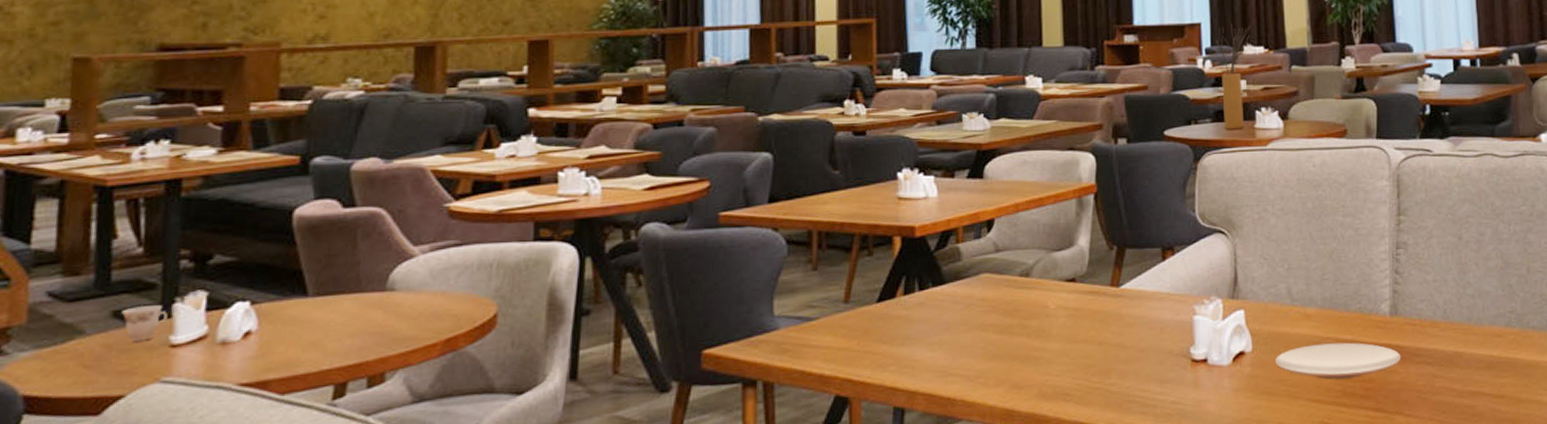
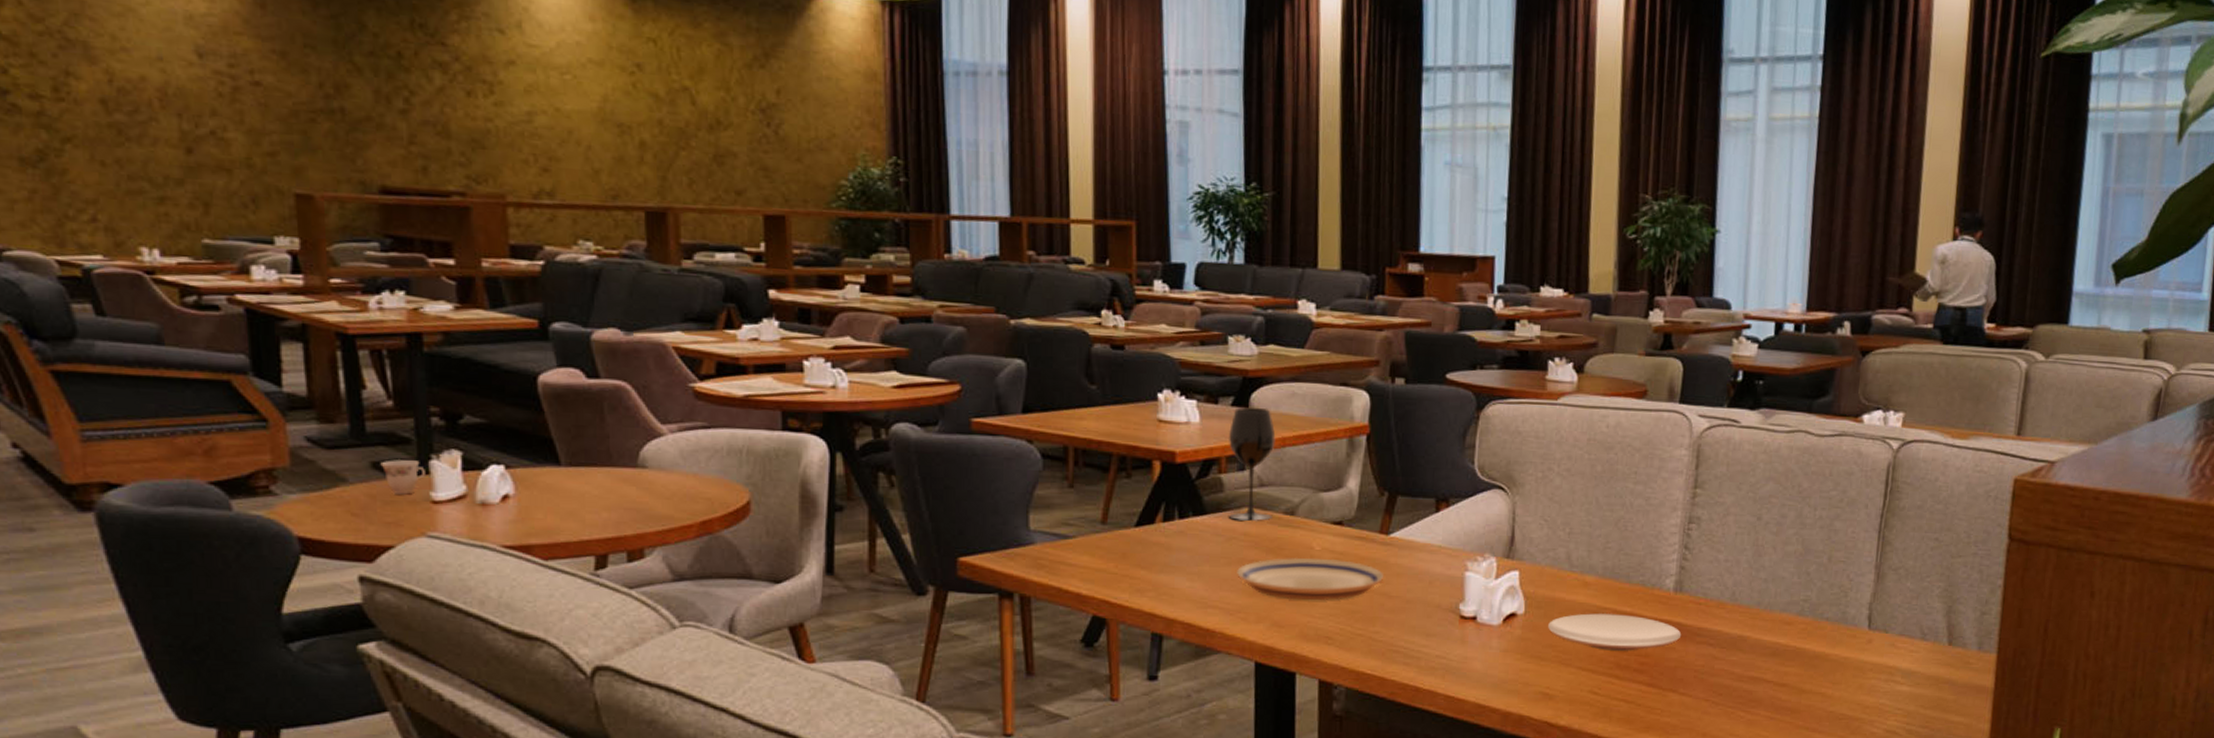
wineglass: none [964,177,1009,287] -> present [1228,406,1276,522]
plate: none [976,316,1116,360] -> present [1237,558,1383,601]
vase: present [1215,23,1250,131] -> none [1509,260,1550,381]

